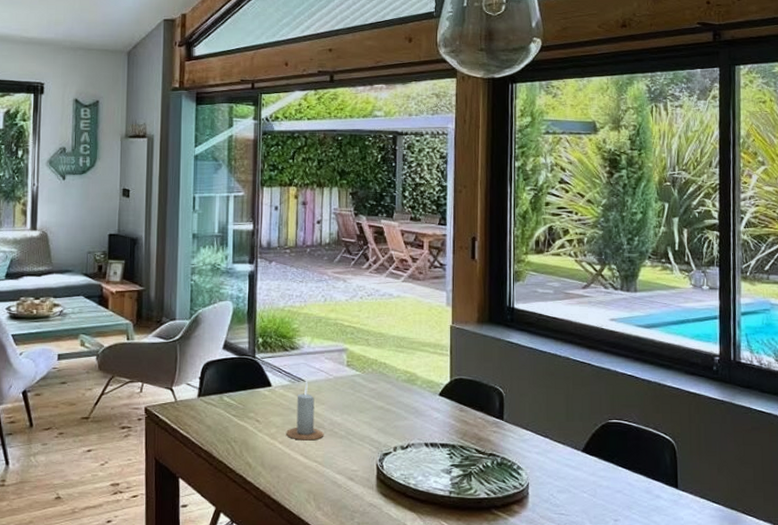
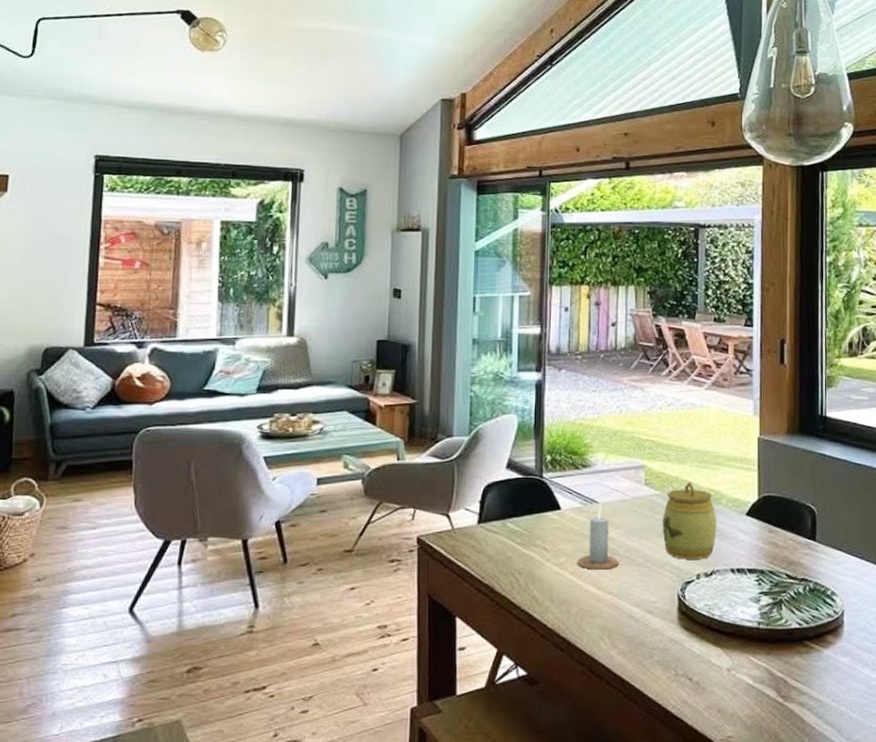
jar: none [362,364,412,435] -> present [662,481,717,561]

